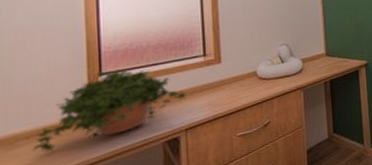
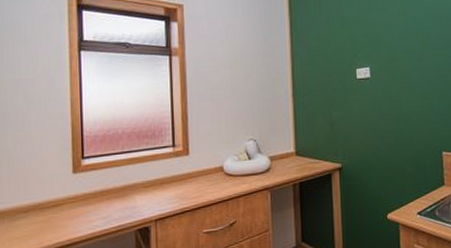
potted plant: present [30,69,188,152] -> none [28,154,158,227]

